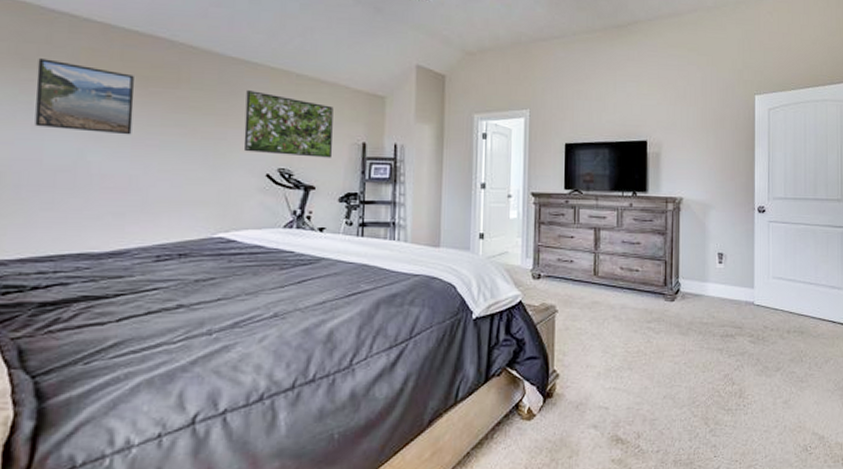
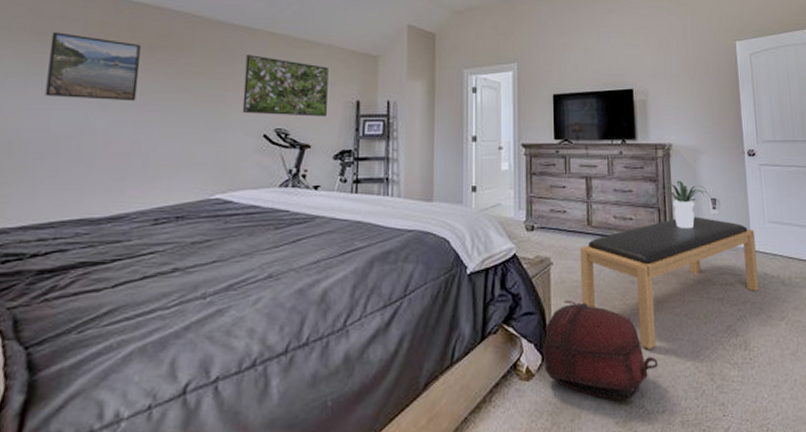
backpack: none [544,346,656,441] -> present [542,300,658,401]
bench: none [584,270,759,394] -> present [579,217,760,349]
potted plant: none [663,234,718,281] -> present [655,180,711,228]

